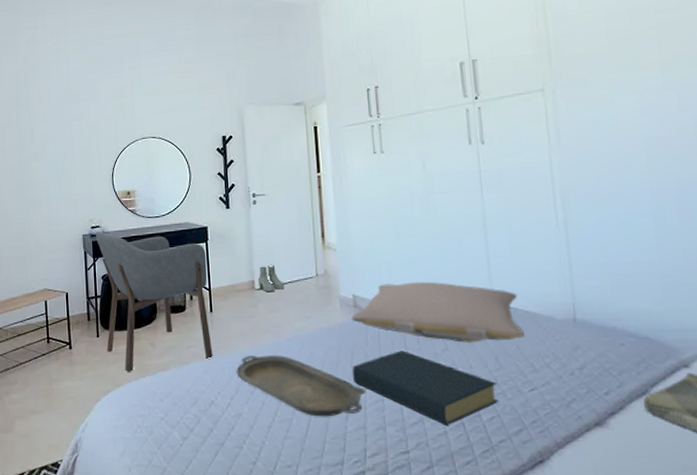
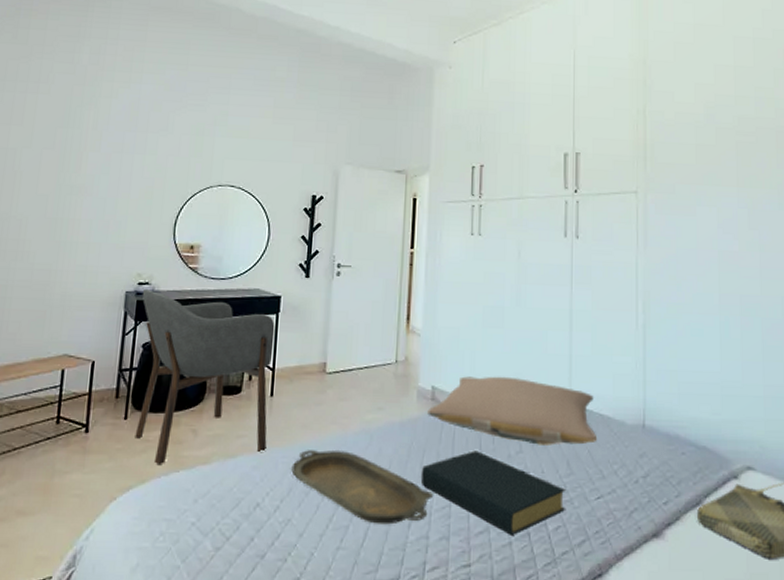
boots: present [257,264,285,293] -> none [330,345,360,378]

